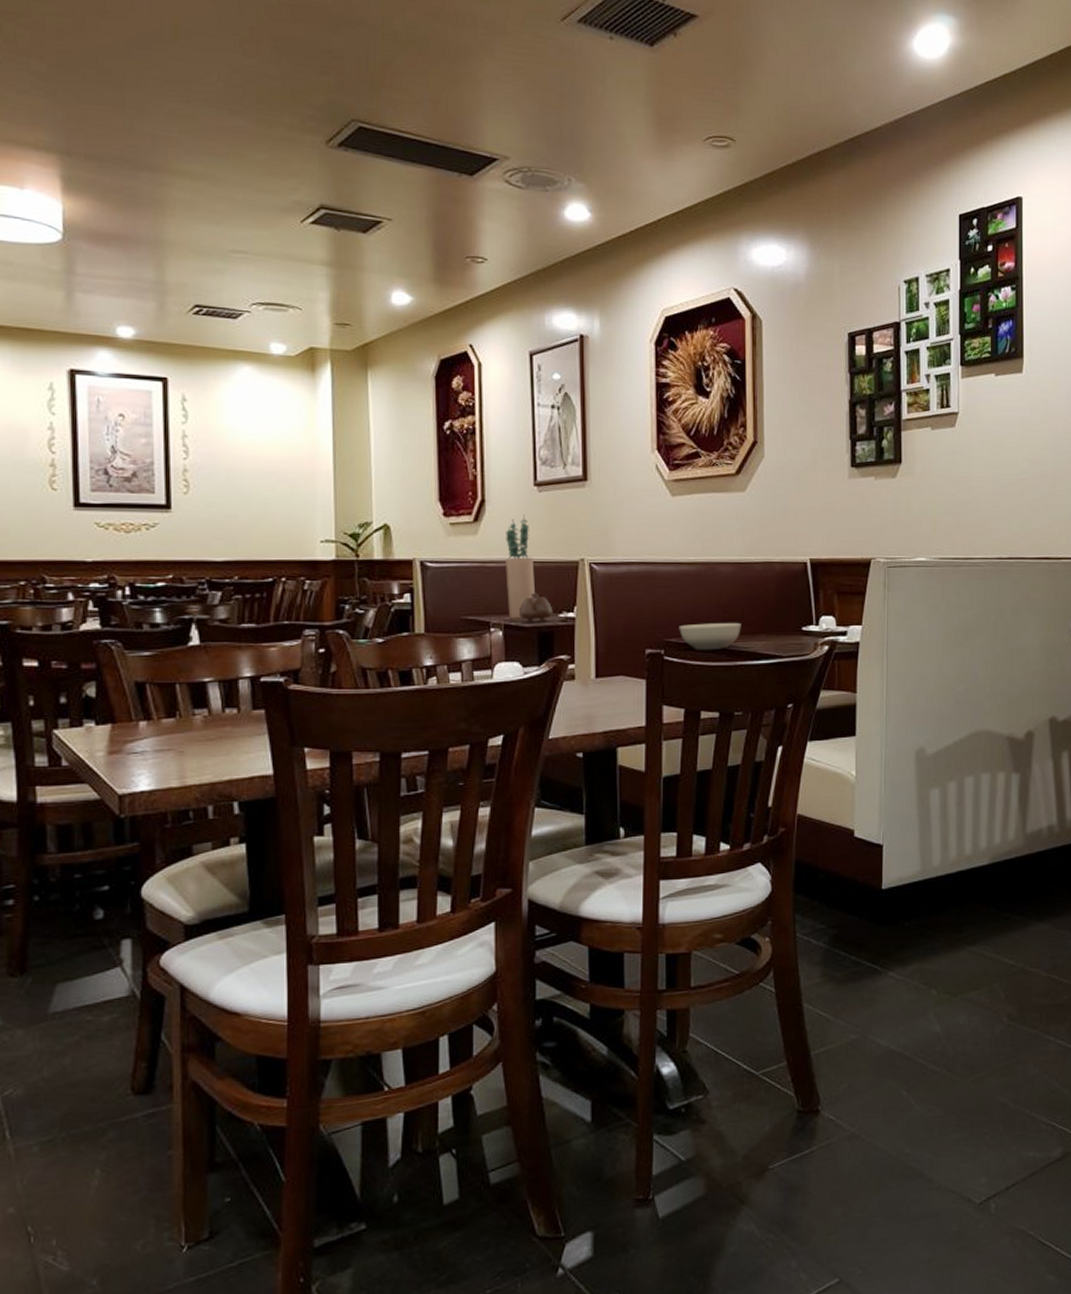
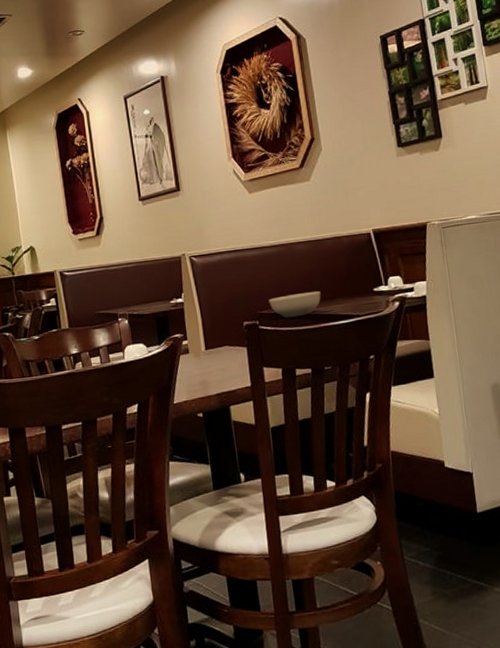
vase: present [505,515,536,620] -> none [121,225,150,310]
teapot: present [518,592,553,623] -> none [138,285,166,311]

